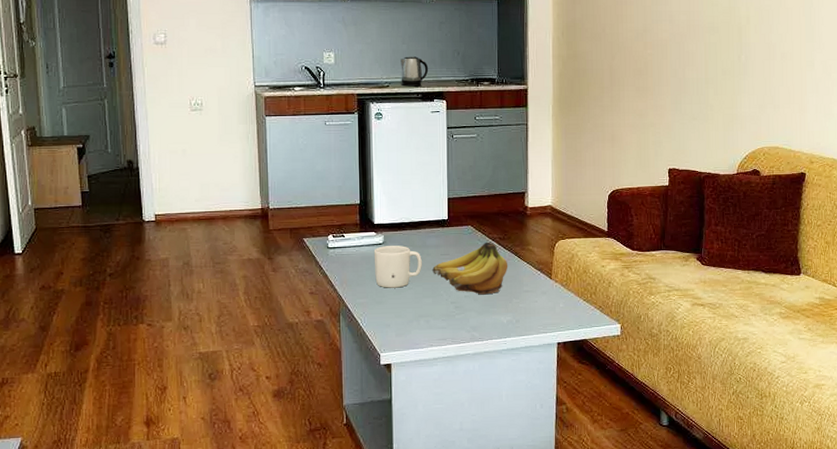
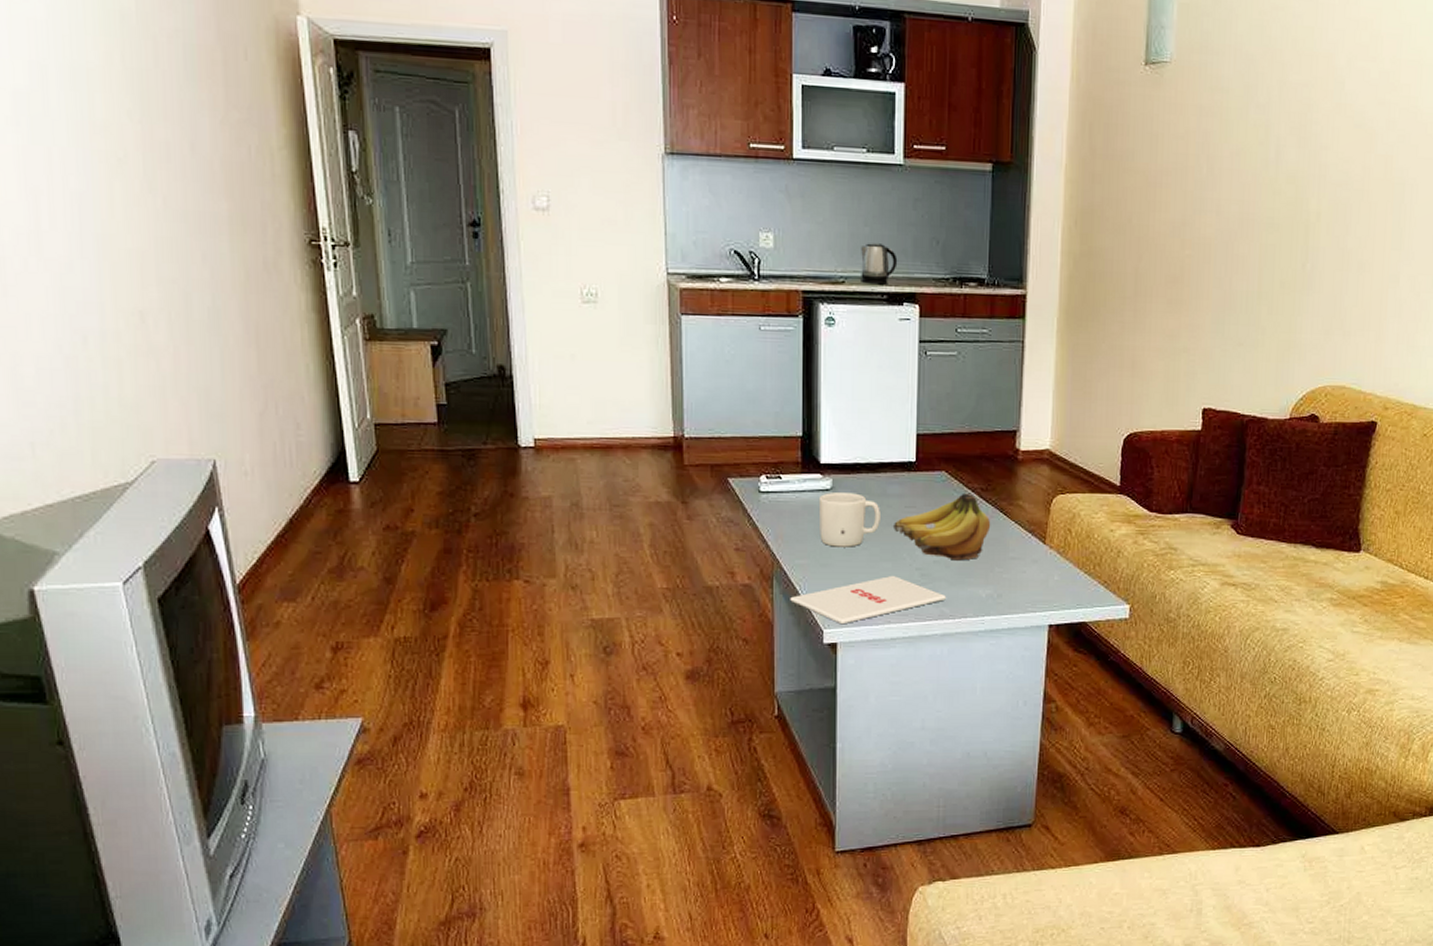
magazine: none [354,308,475,349] -> present [790,575,946,625]

